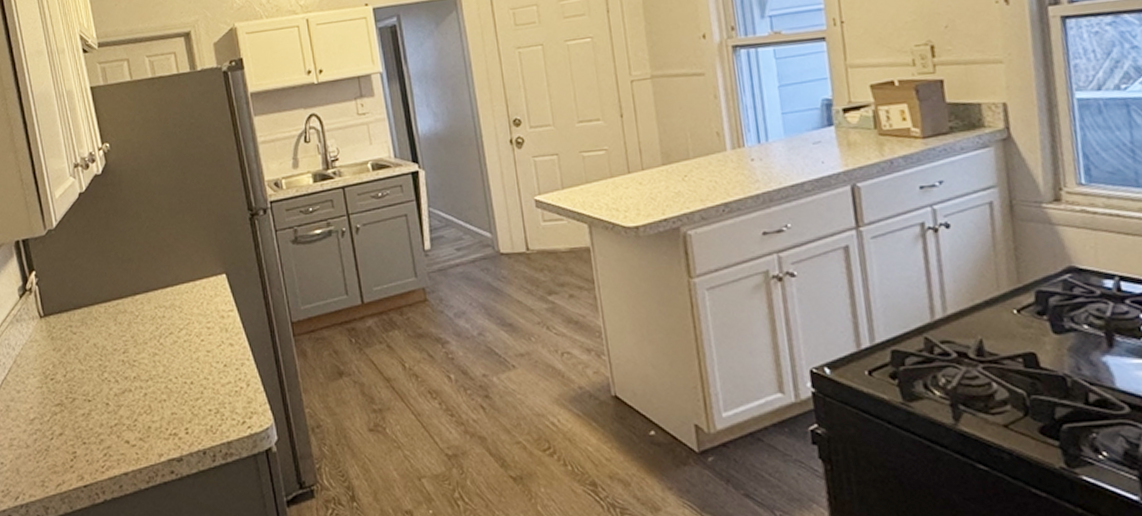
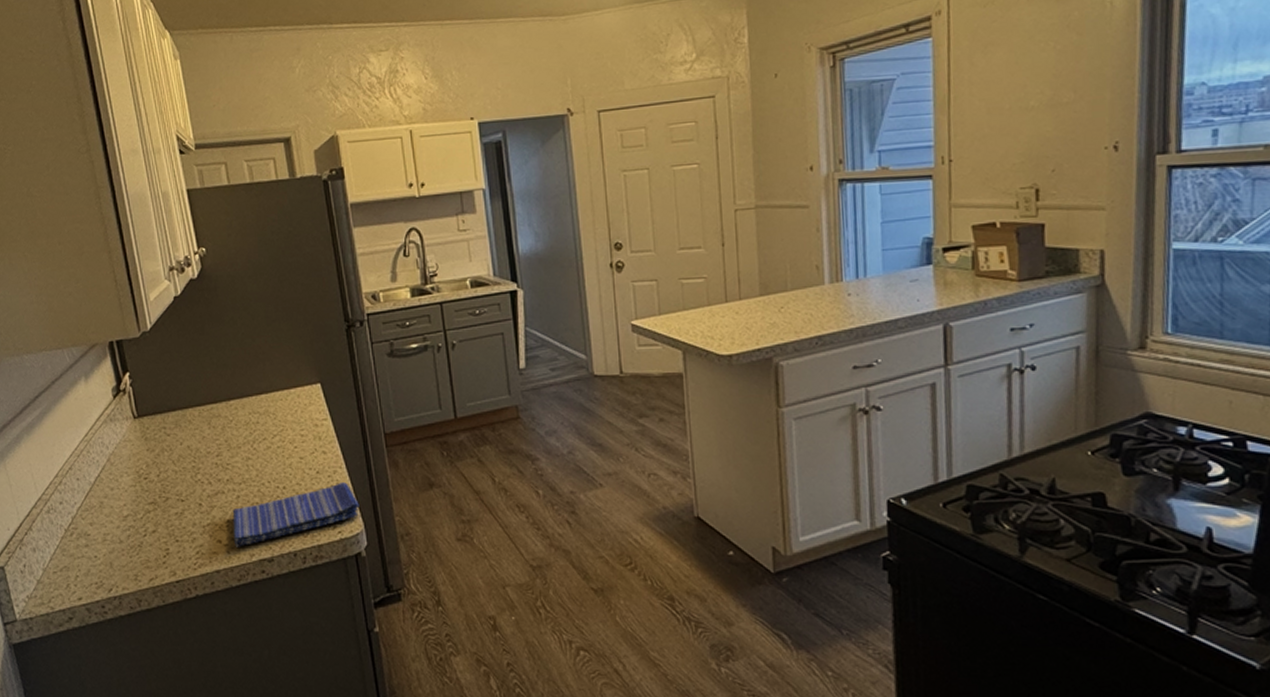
dish towel: none [140,375,269,447] -> present [232,482,360,547]

